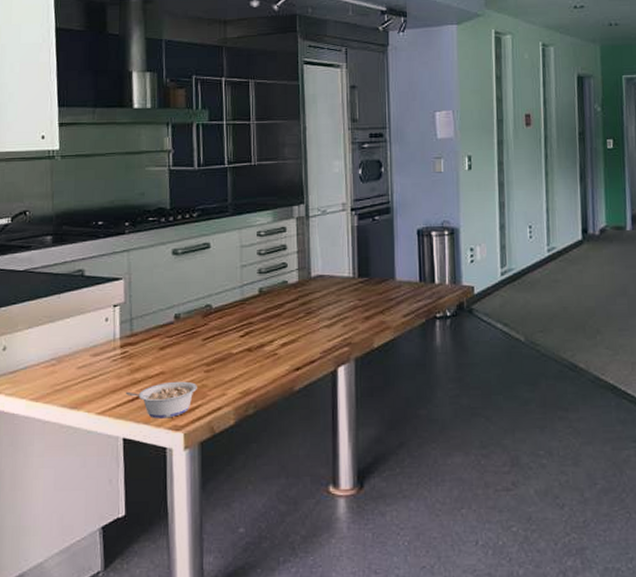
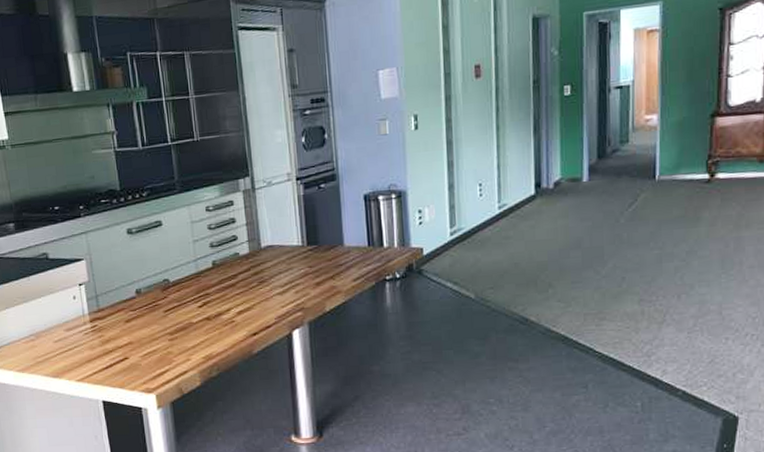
legume: present [125,381,197,419] -> none [99,349,164,383]

